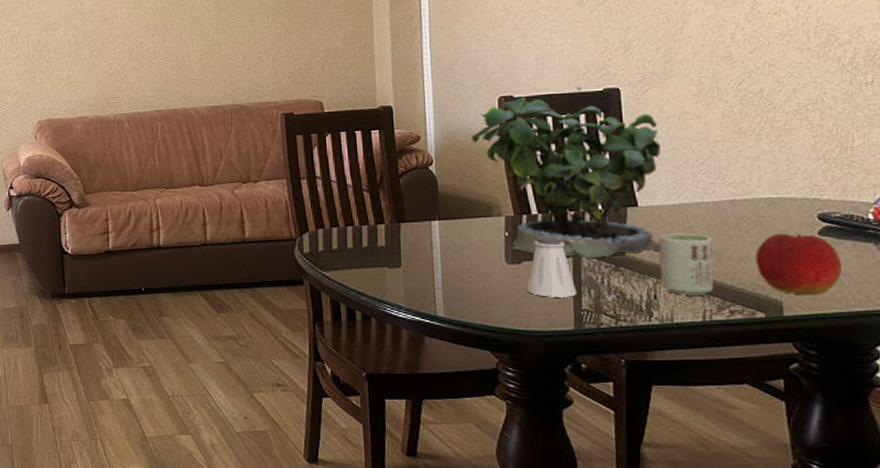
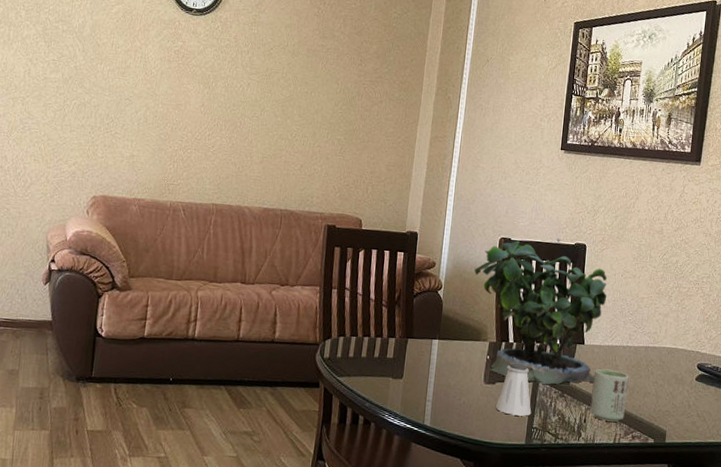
apple: present [755,233,843,294] -> none [654,376,707,427]

